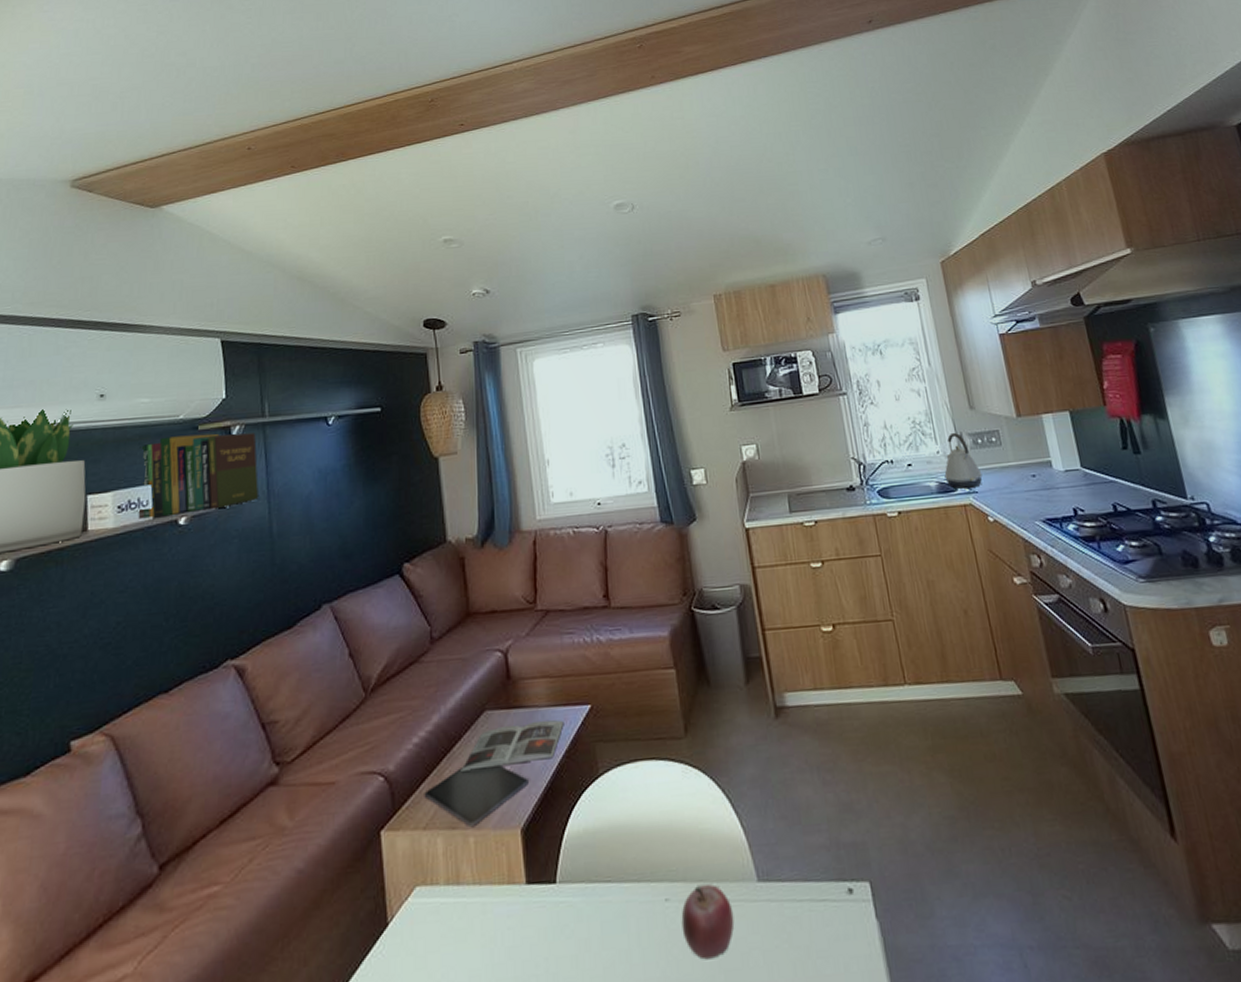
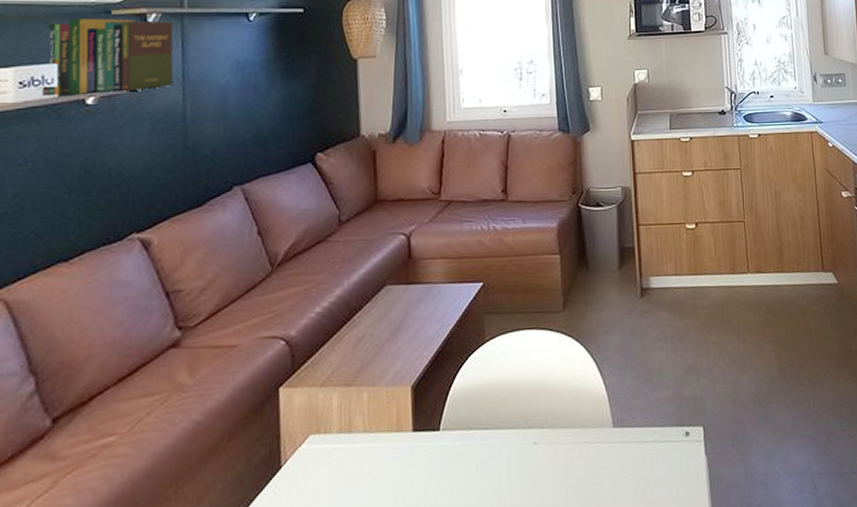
tablet: present [424,764,528,826] -> none [323,331,421,384]
magazine: present [461,720,564,771] -> none [359,295,458,337]
fruit: present [681,884,735,960] -> none [546,430,591,490]
kettle: present [944,432,983,489] -> none [798,72,828,119]

